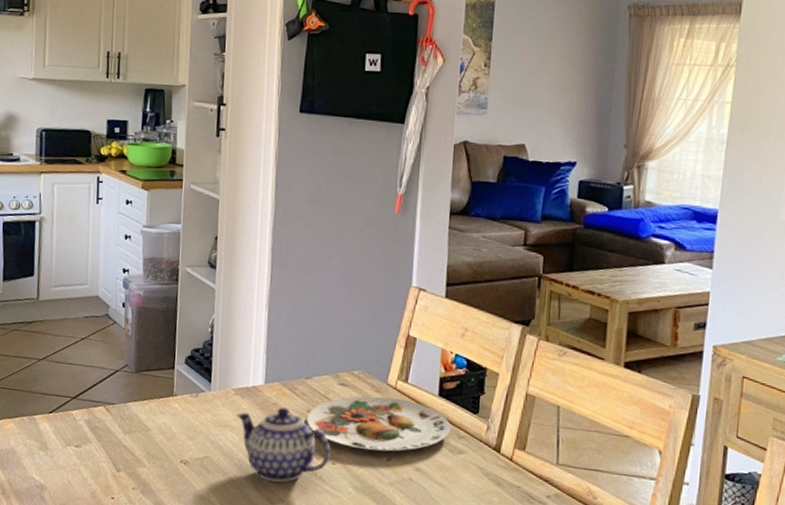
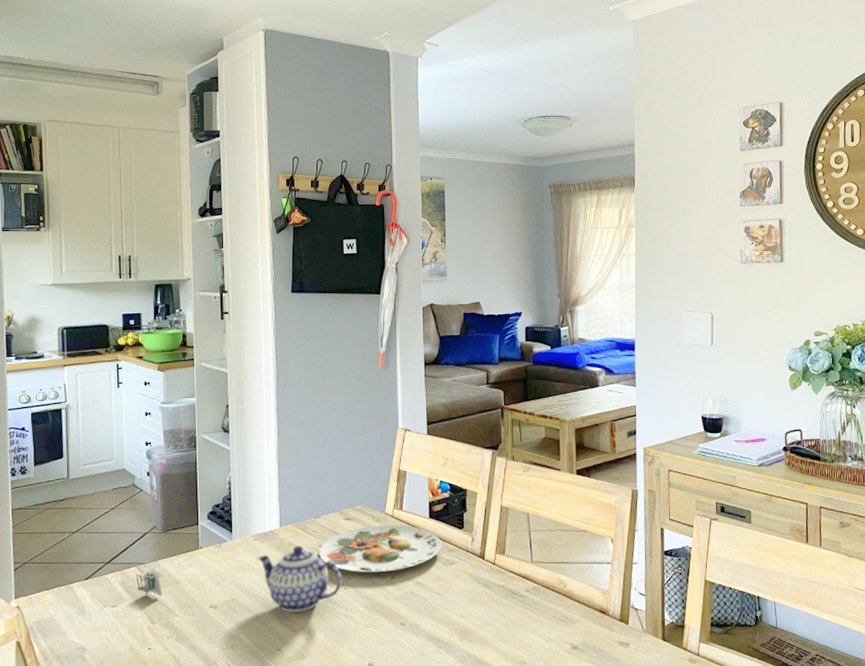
napkin holder: none [103,410,132,443] -> present [136,568,163,596]

